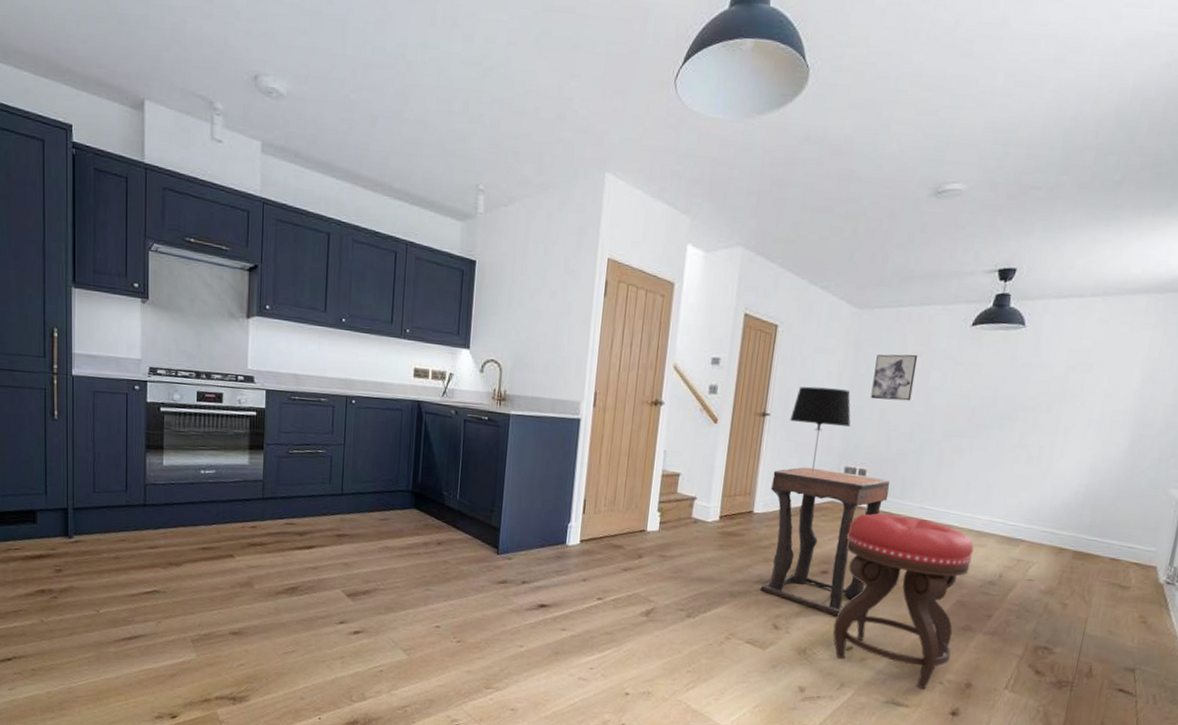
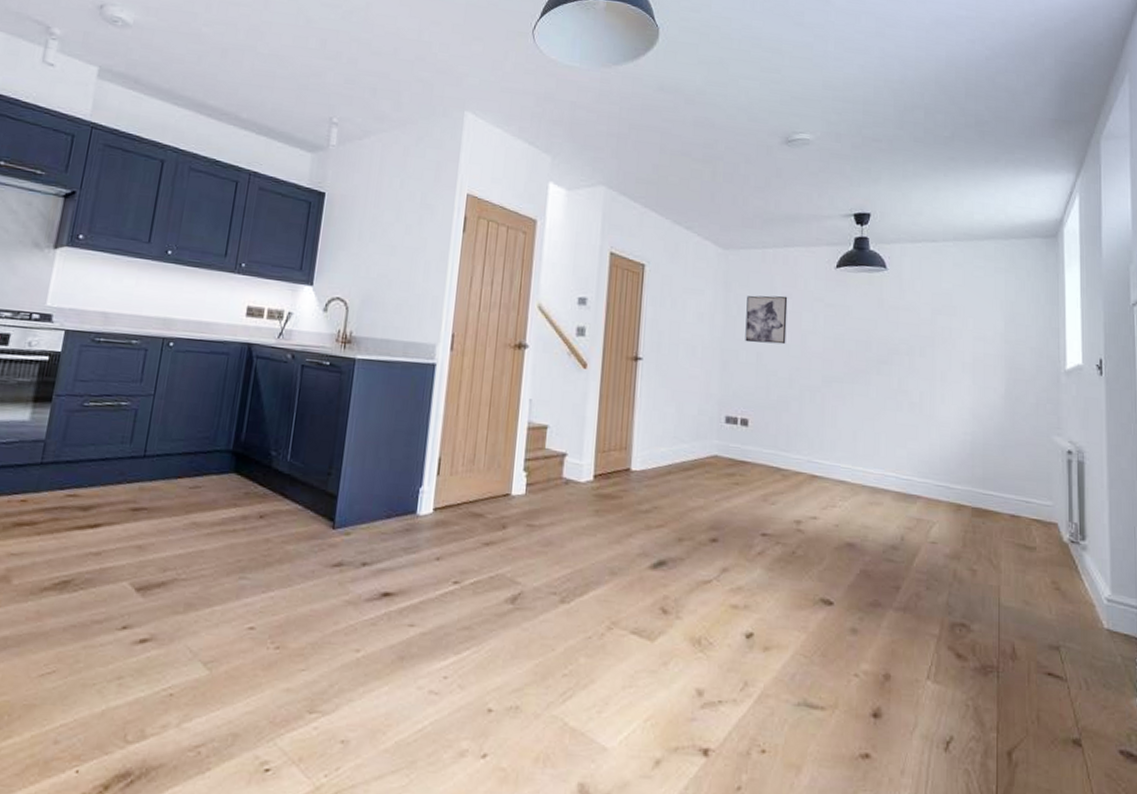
side table: present [760,467,890,617] -> none [643,417,775,595]
table lamp: present [790,386,851,473] -> none [664,328,728,423]
stool: present [832,513,974,689] -> none [729,468,870,684]

